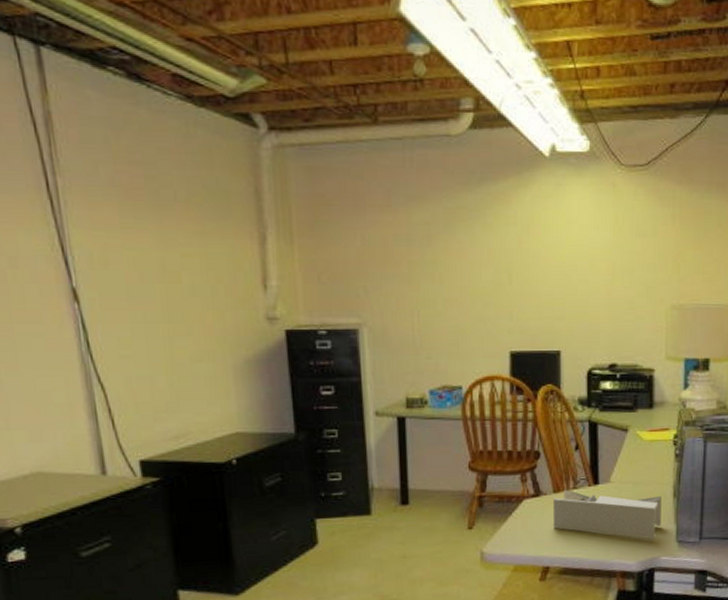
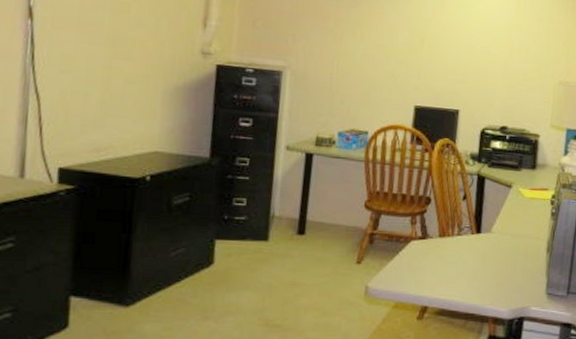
desk organizer: present [552,489,661,539] -> none [435,234,536,289]

